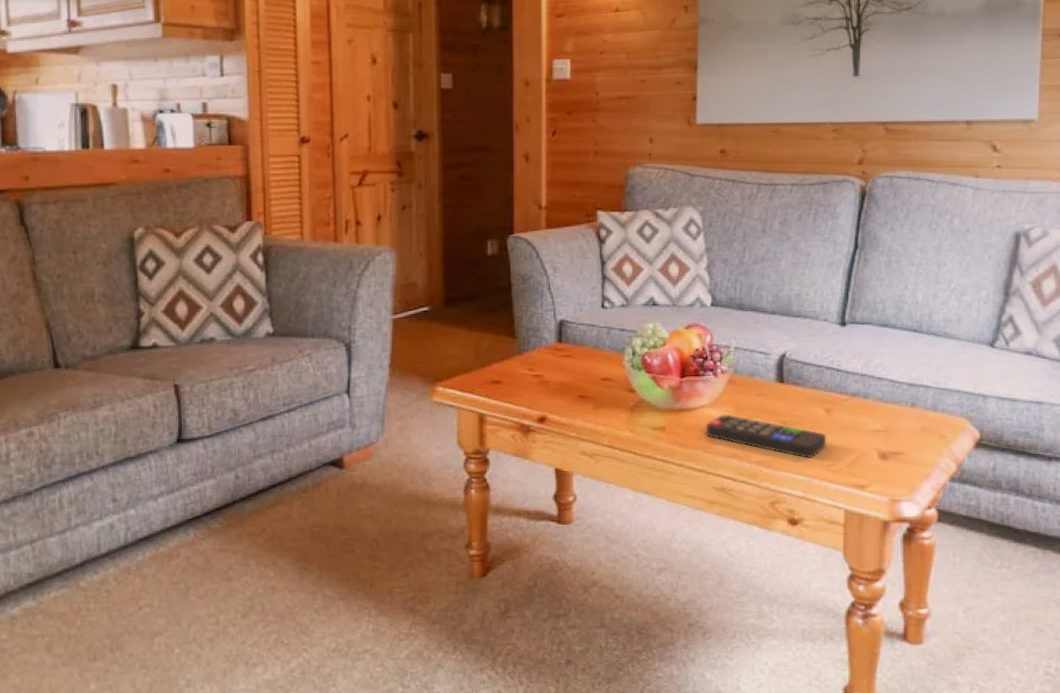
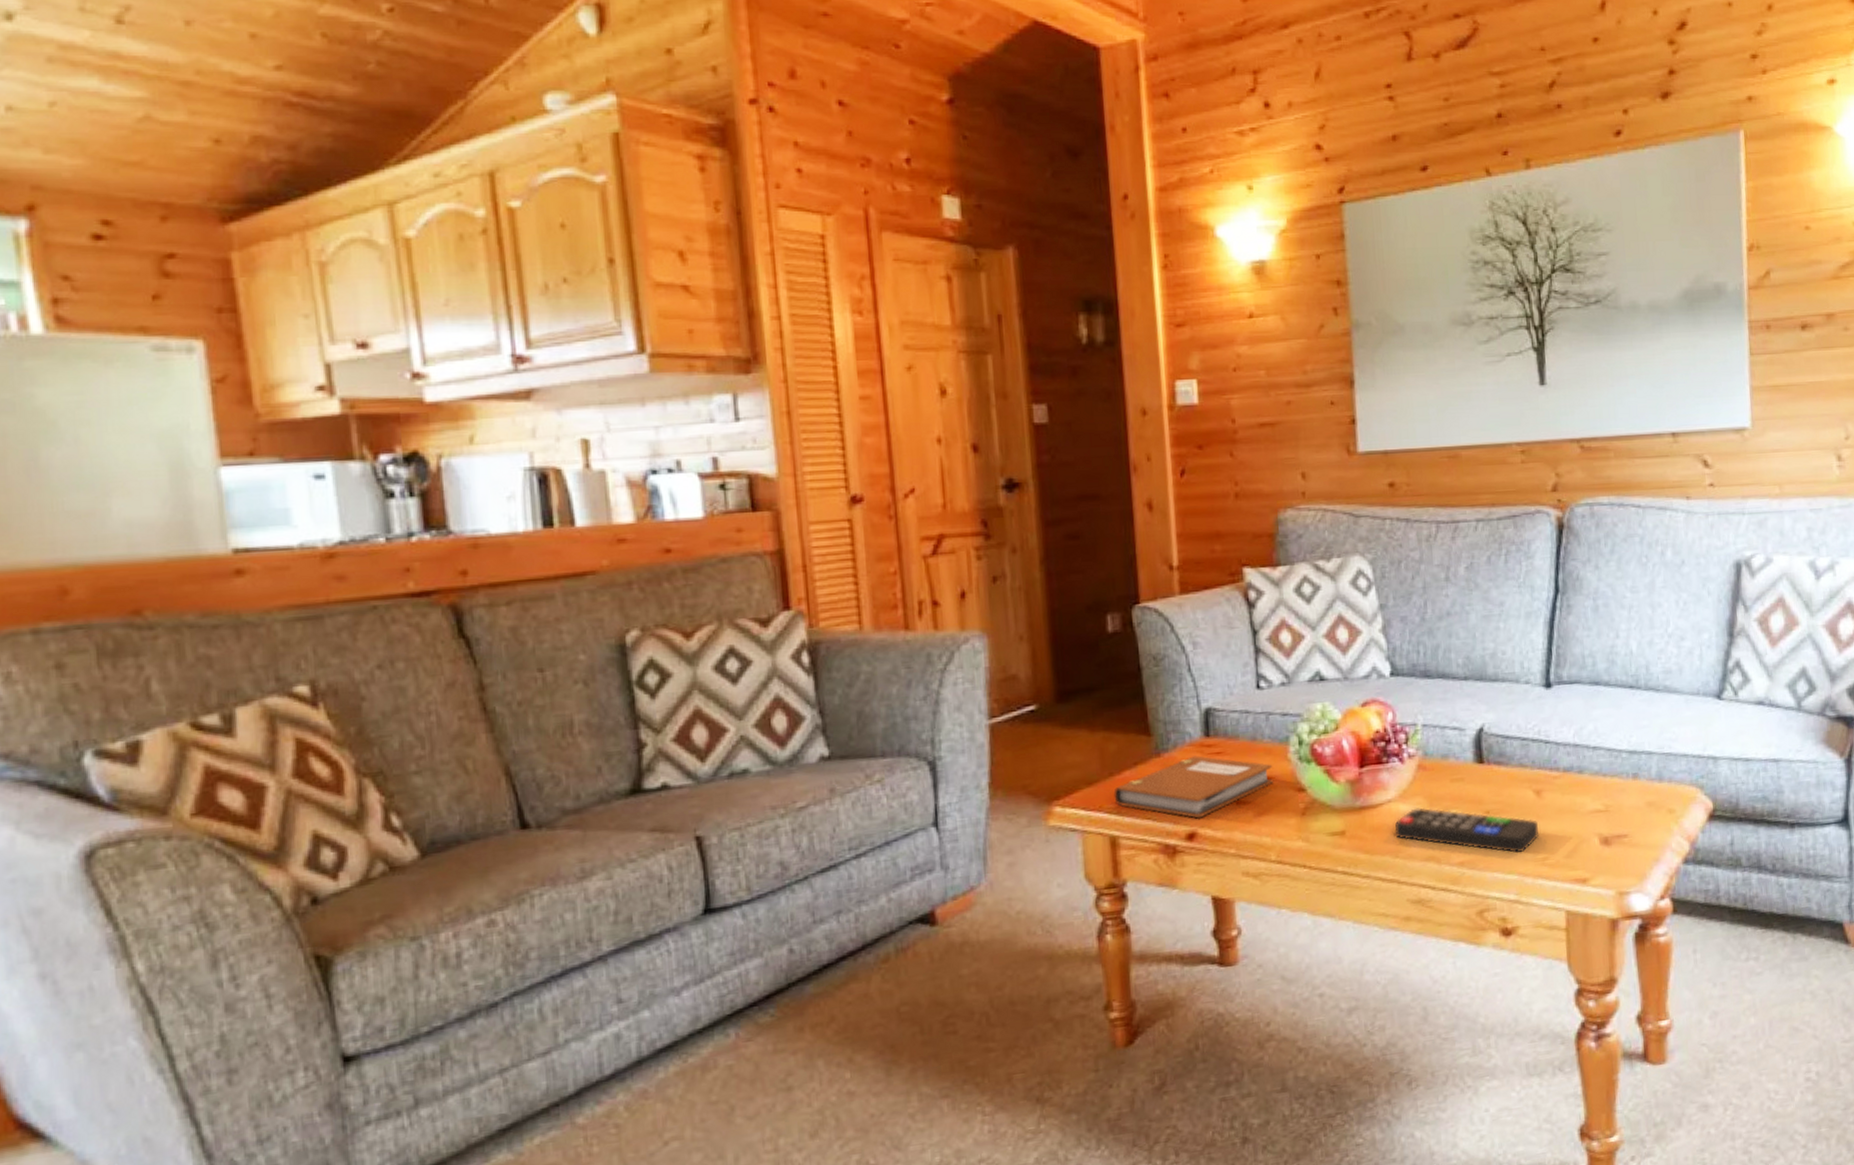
notebook: none [484,357,611,406] -> present [1113,755,1274,819]

